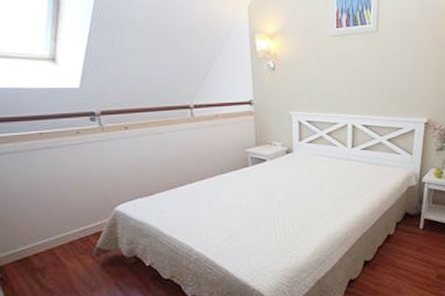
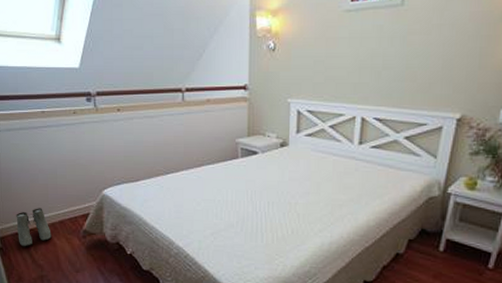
boots: none [16,231,61,274] -> present [16,208,52,247]

